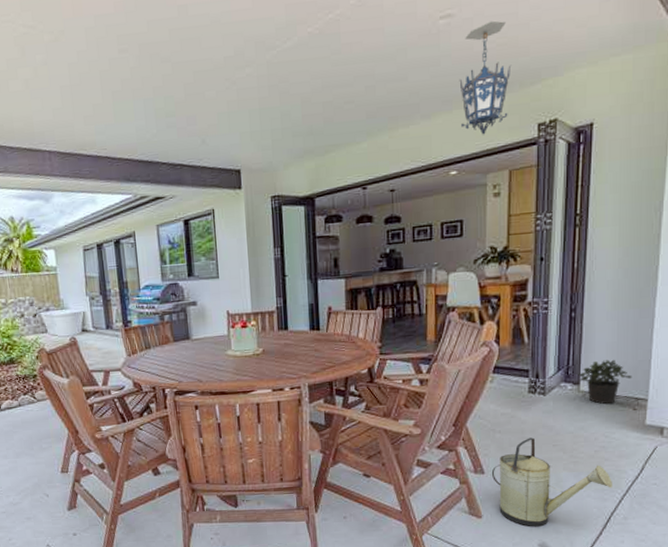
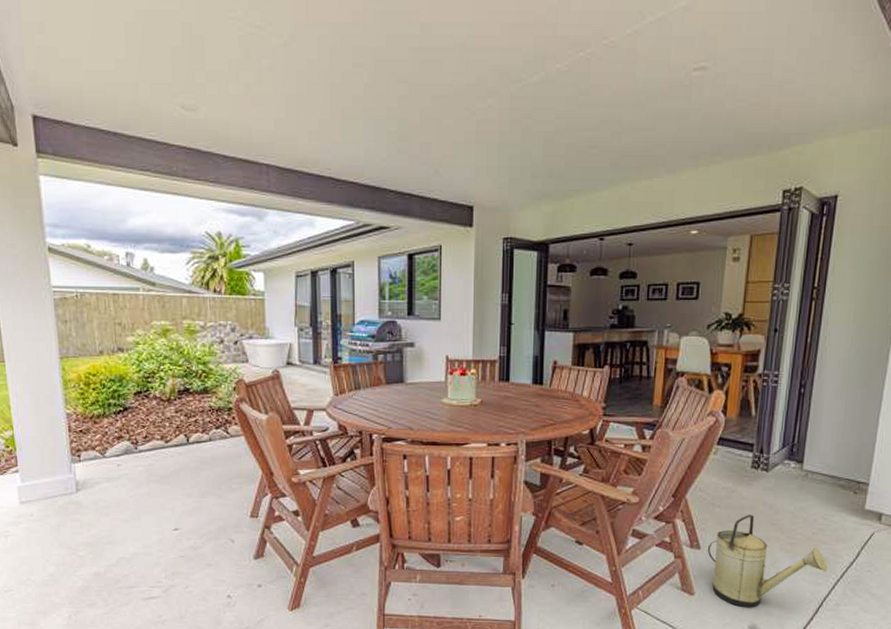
hanging lantern: present [459,20,512,135] -> none [706,79,762,196]
potted plant: present [578,359,632,405] -> none [802,440,856,486]

